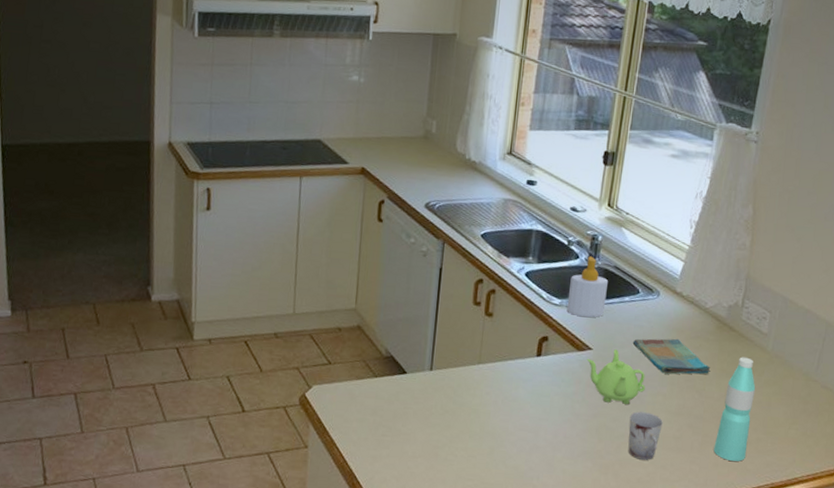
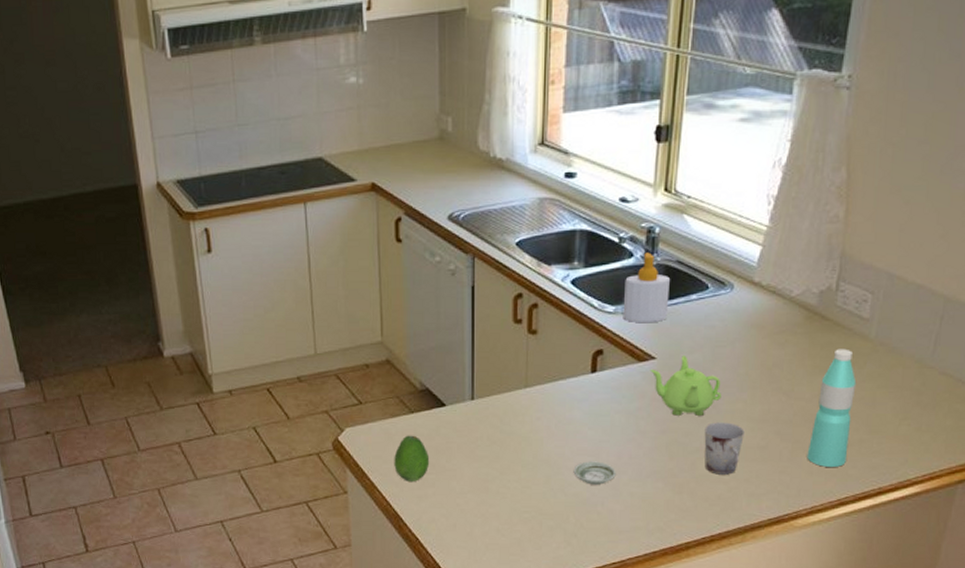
fruit: none [354,397,388,442] -> present [394,435,430,481]
saucer: none [514,436,552,460] -> present [573,461,616,485]
dish towel: present [633,338,711,375] -> none [705,336,800,377]

